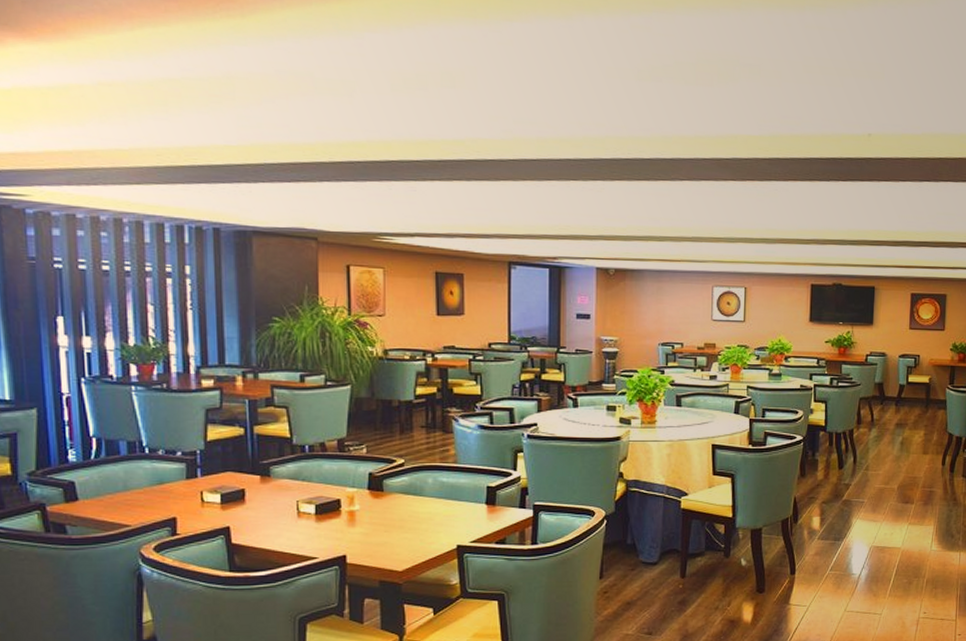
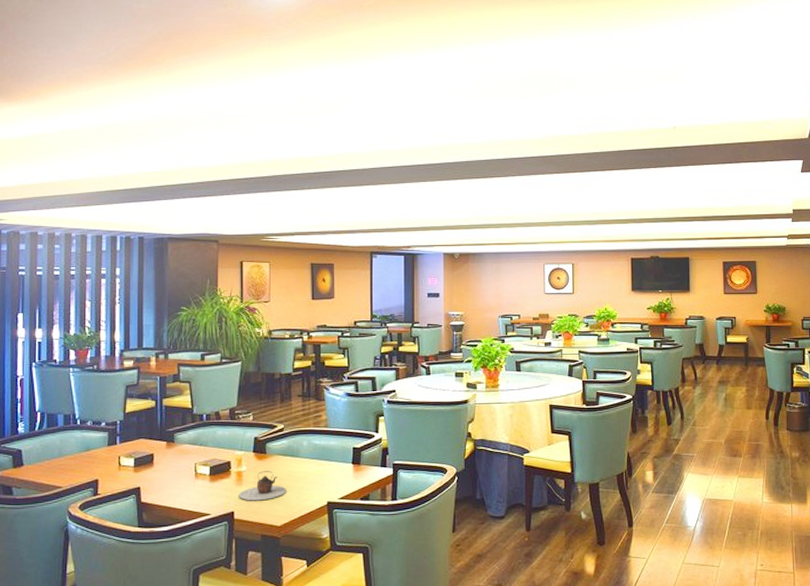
teapot: none [351,511,409,544] -> present [239,471,287,501]

